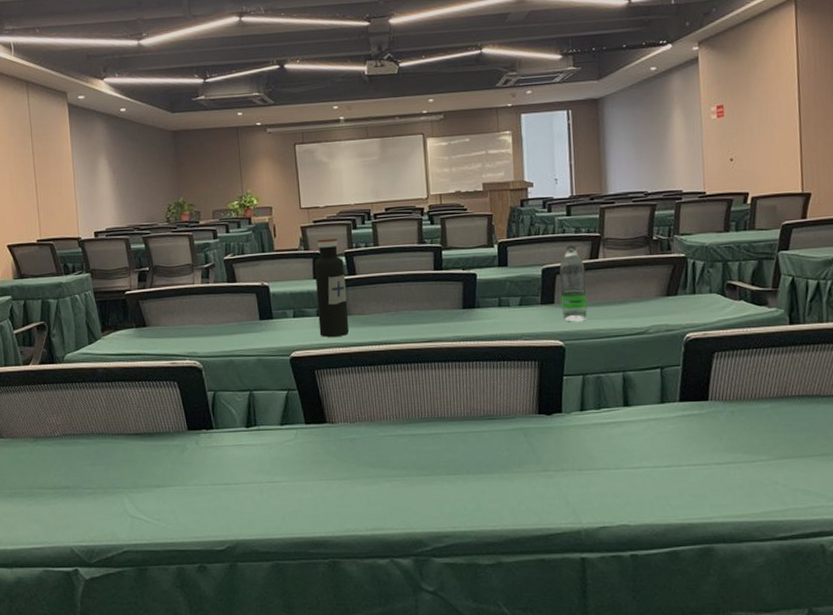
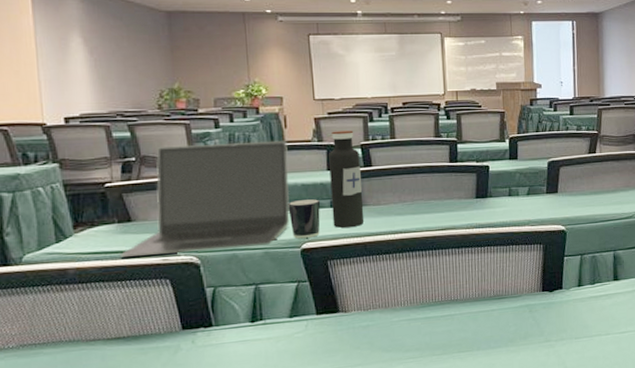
laptop: none [137,250,280,359] -> present [120,141,290,257]
mug: none [278,308,308,347] -> present [288,199,321,239]
bottle: present [559,245,588,322] -> none [563,141,586,209]

